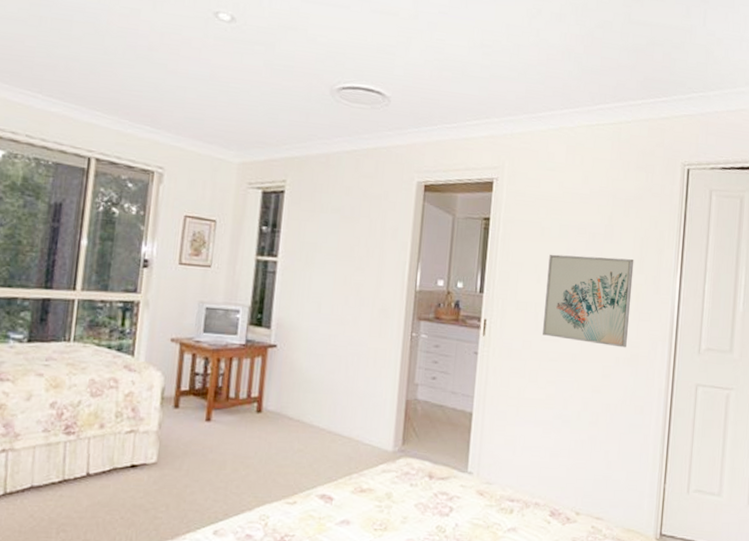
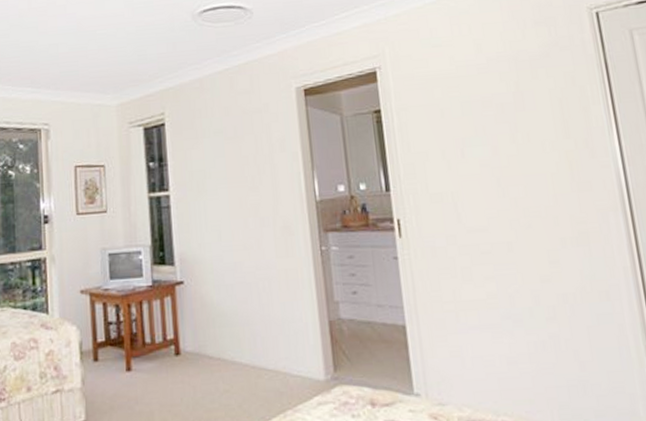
wall art: present [543,254,634,348] -> none [455,124,571,227]

